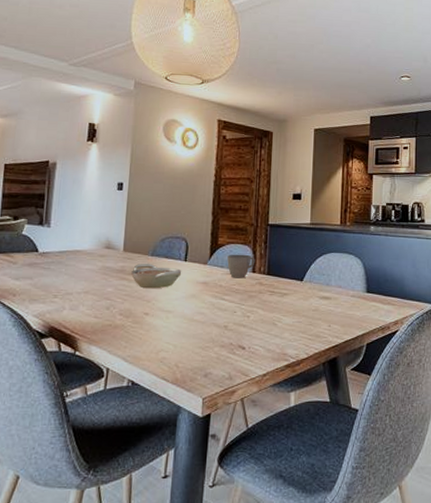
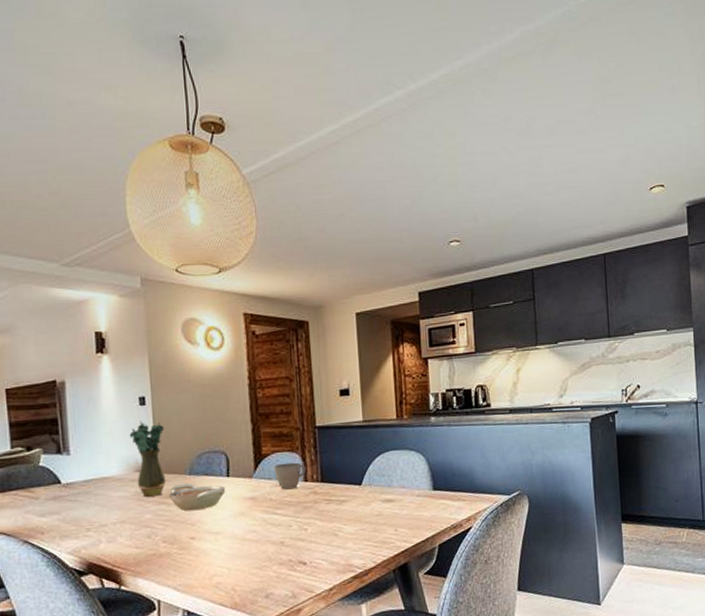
vase: none [104,204,136,272] -> present [129,421,166,497]

